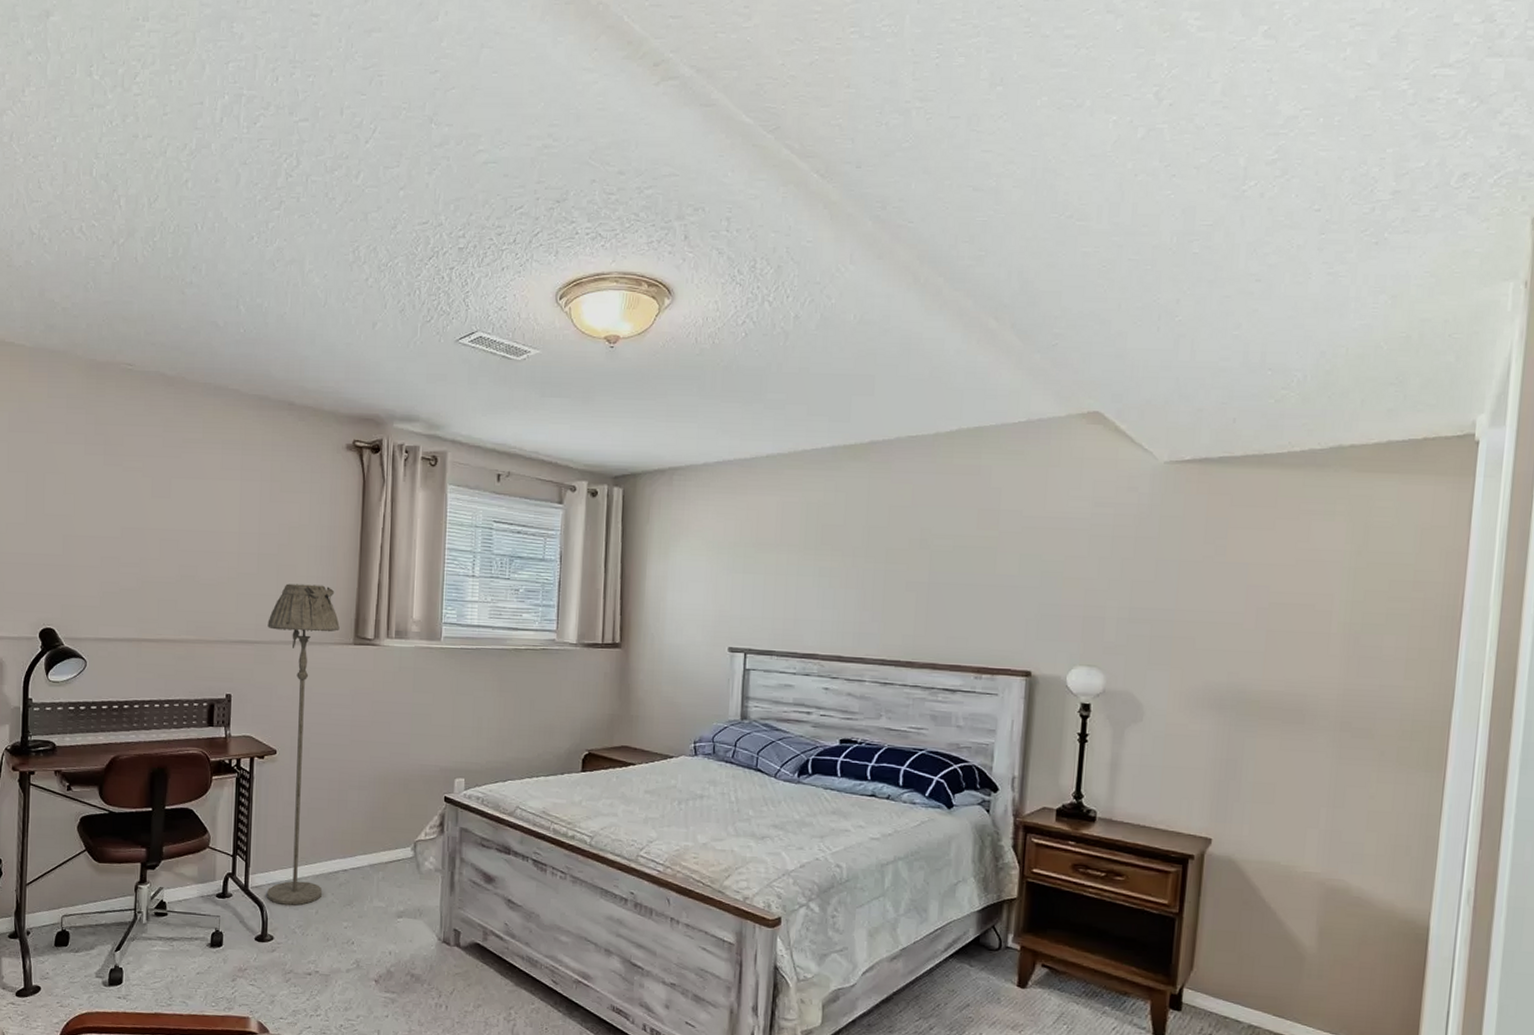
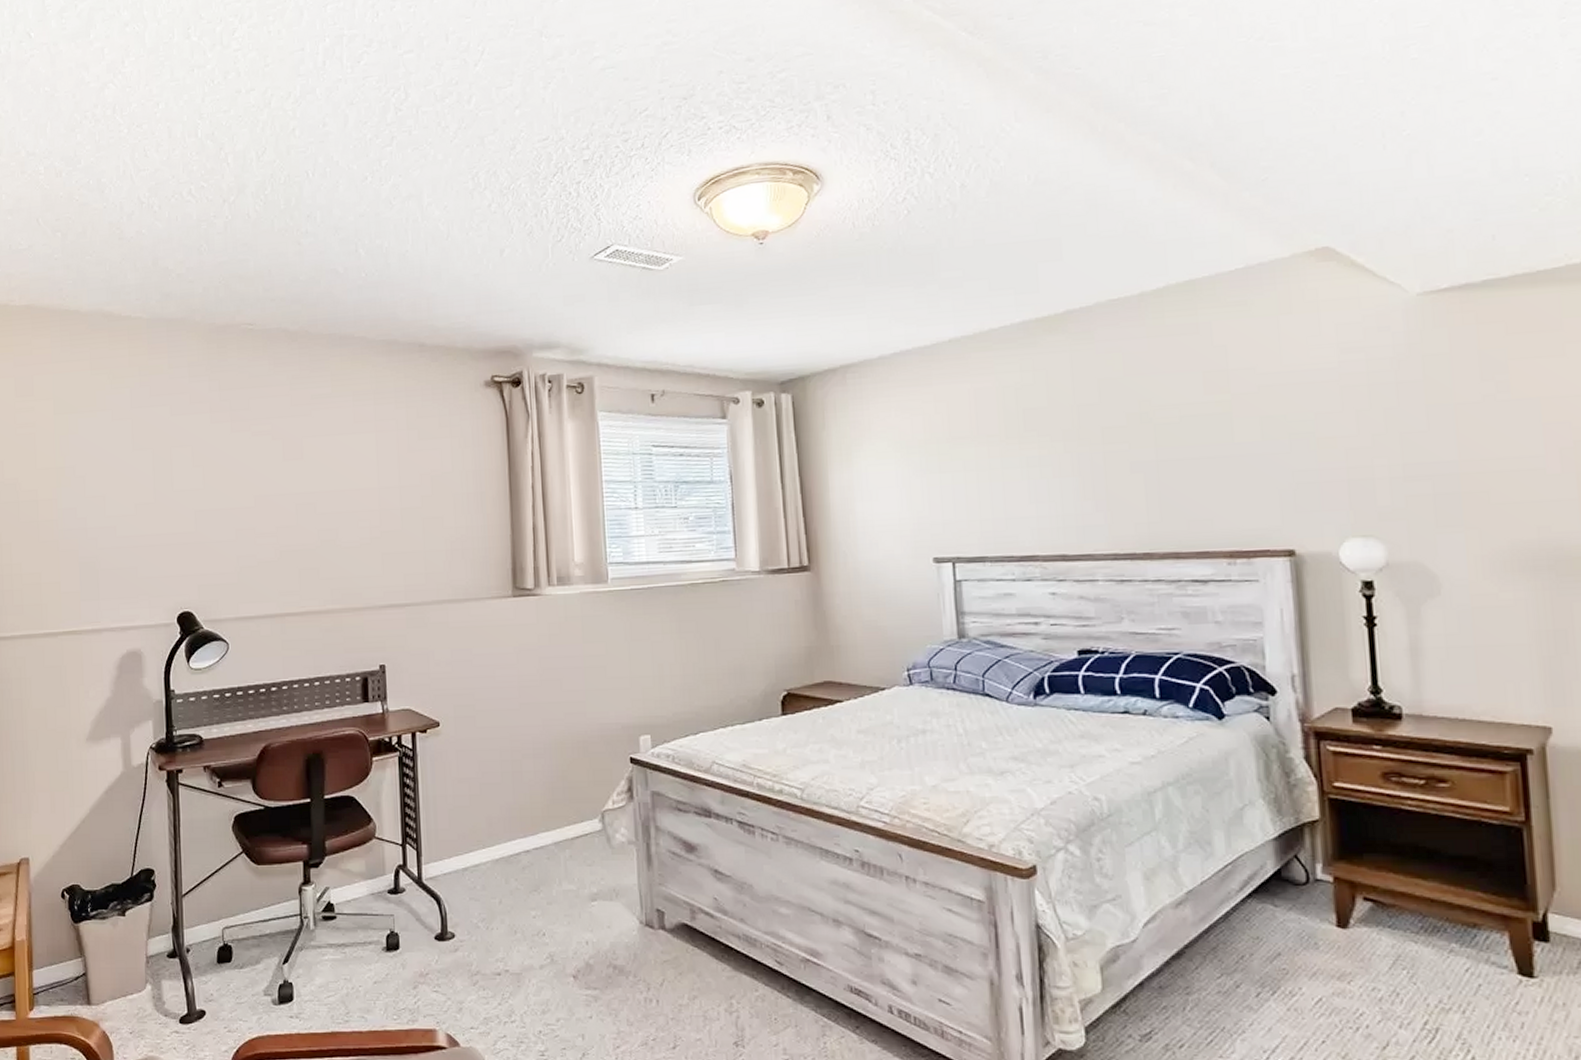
floor lamp: present [266,583,340,905] -> none [417,535,504,896]

